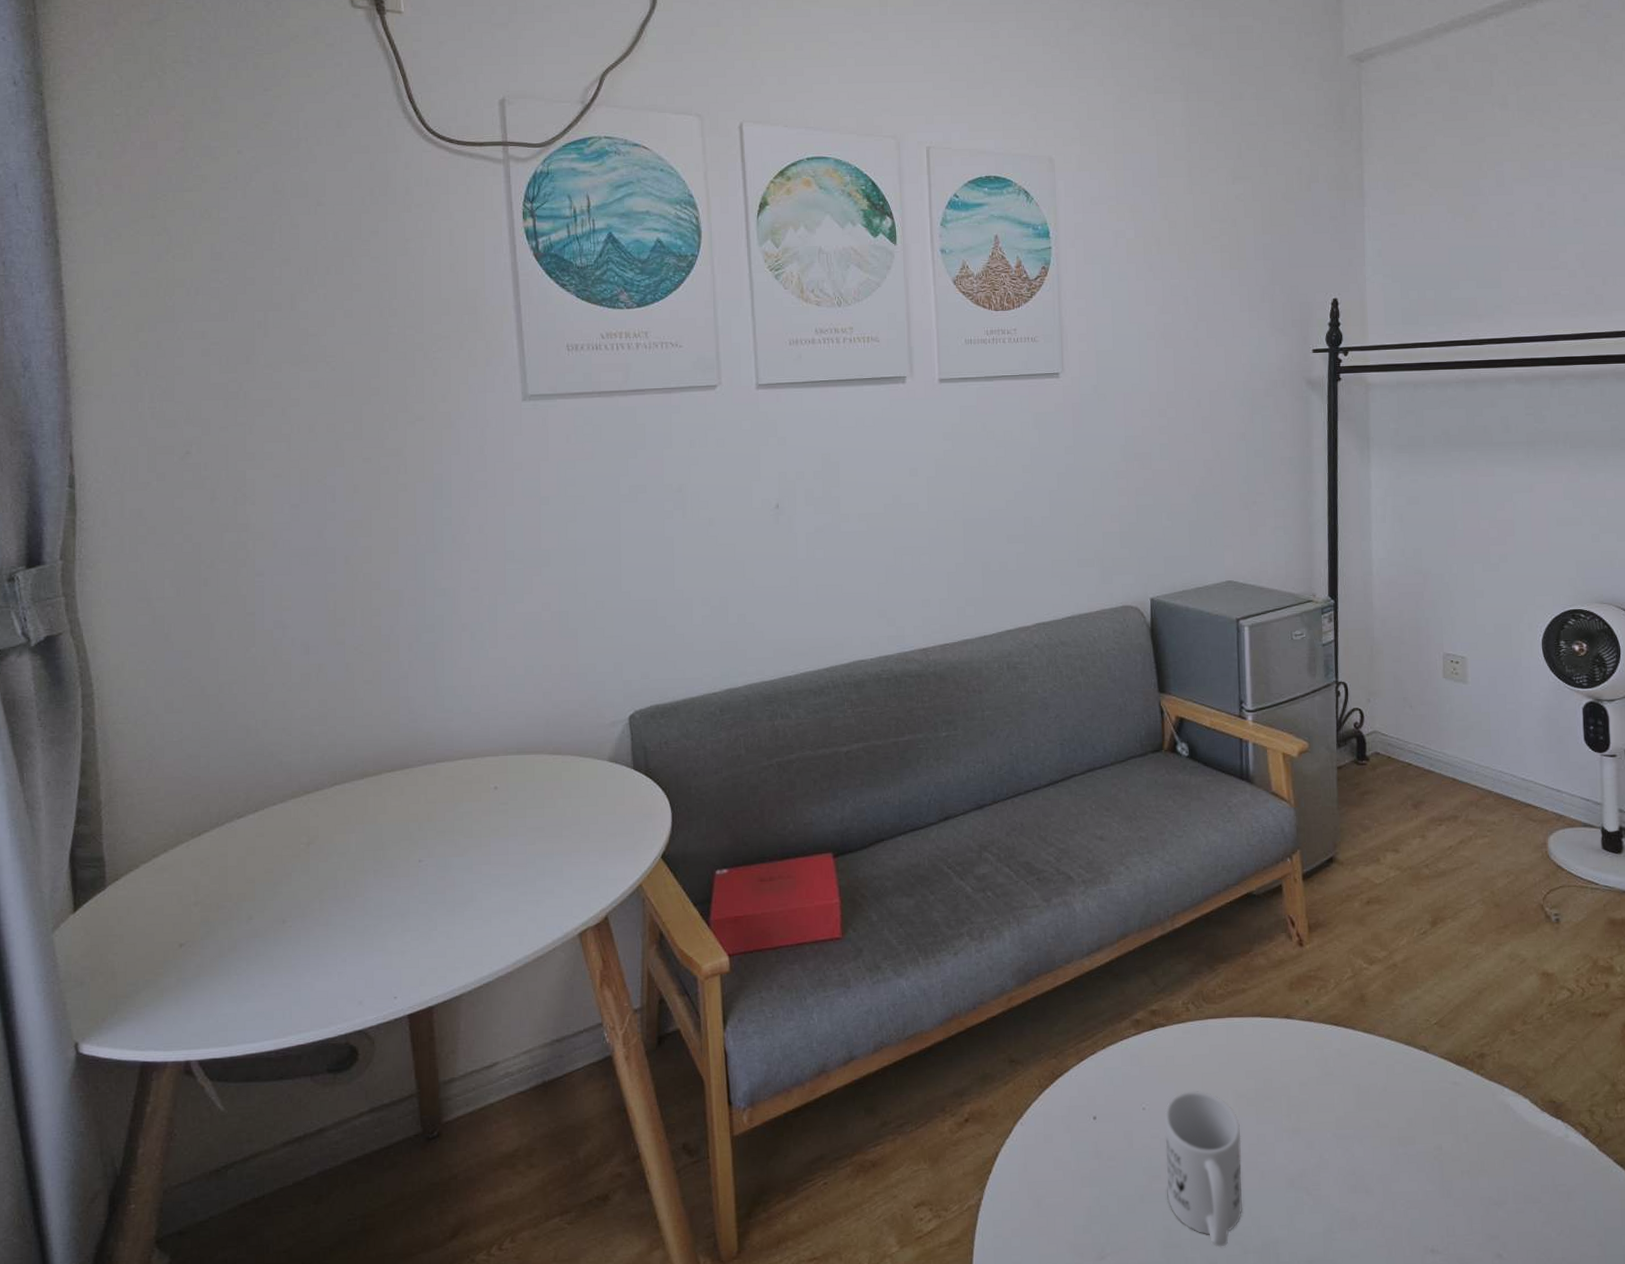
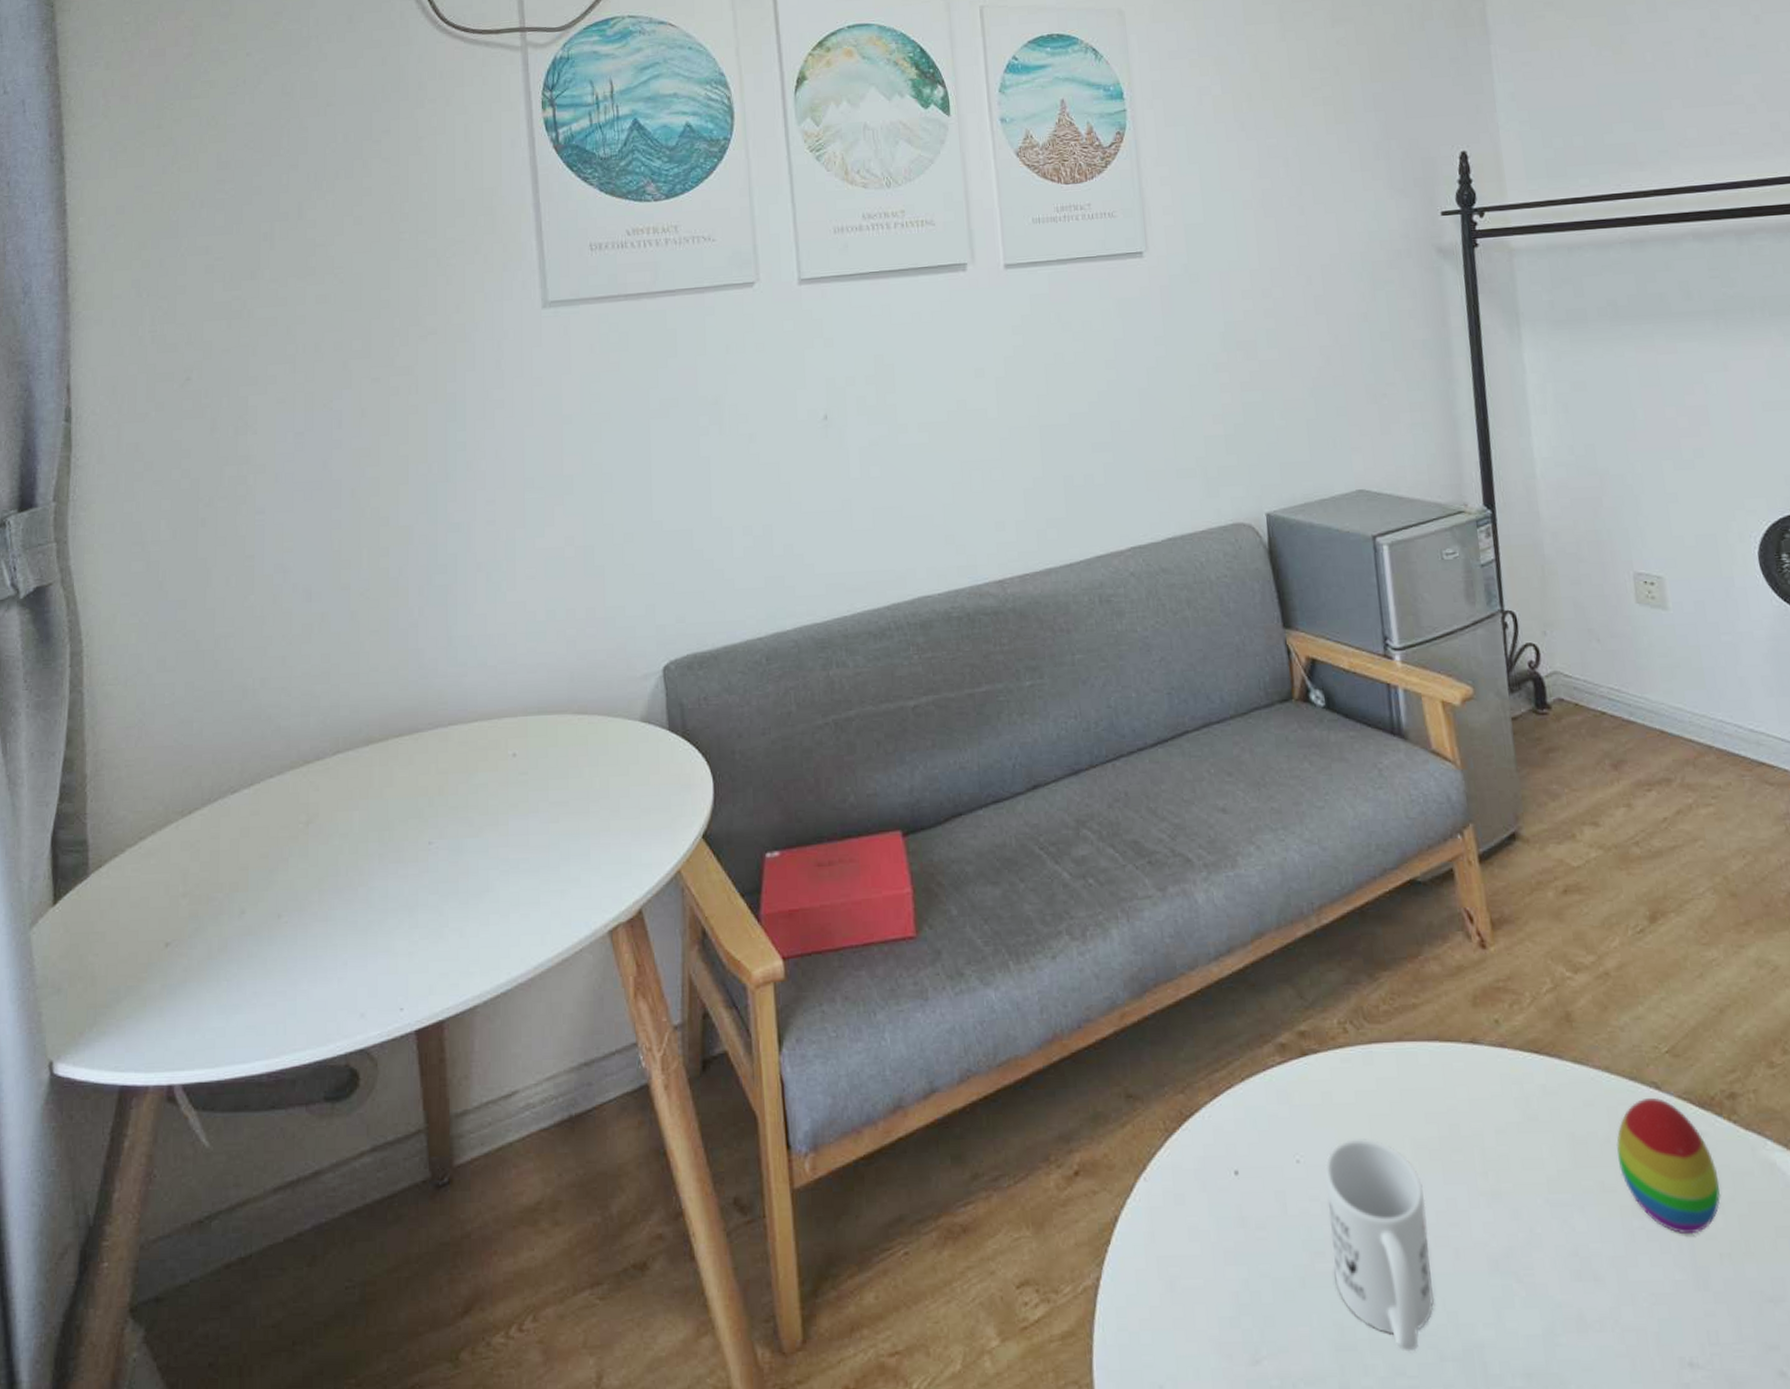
decorative egg: none [1391,1057,1466,1158] -> present [1616,1097,1721,1235]

